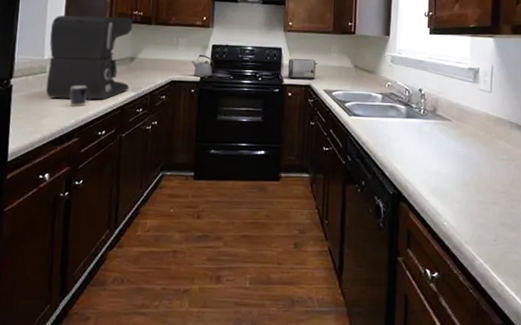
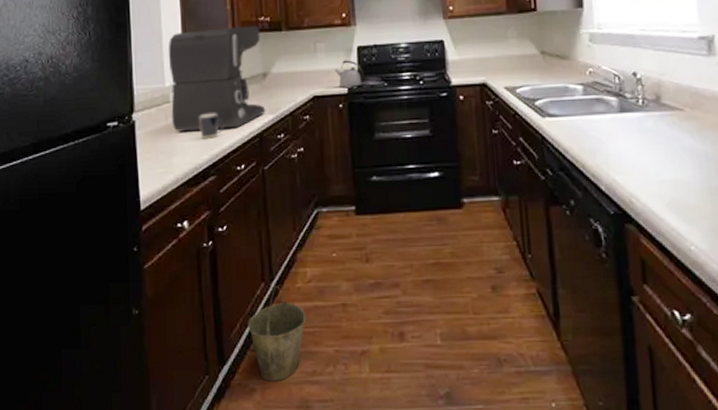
bucket: none [90,233,142,312] -> present [248,286,306,381]
toaster: present [287,58,318,80] -> none [453,49,493,78]

